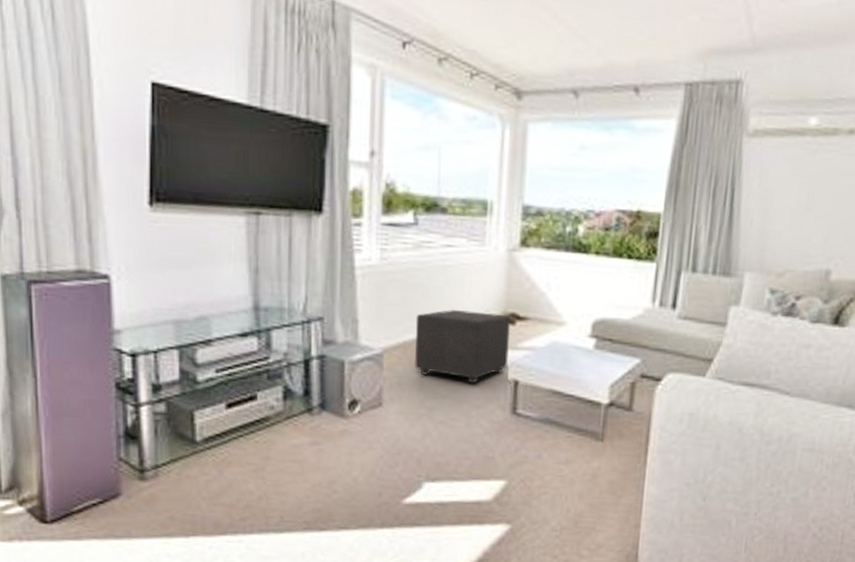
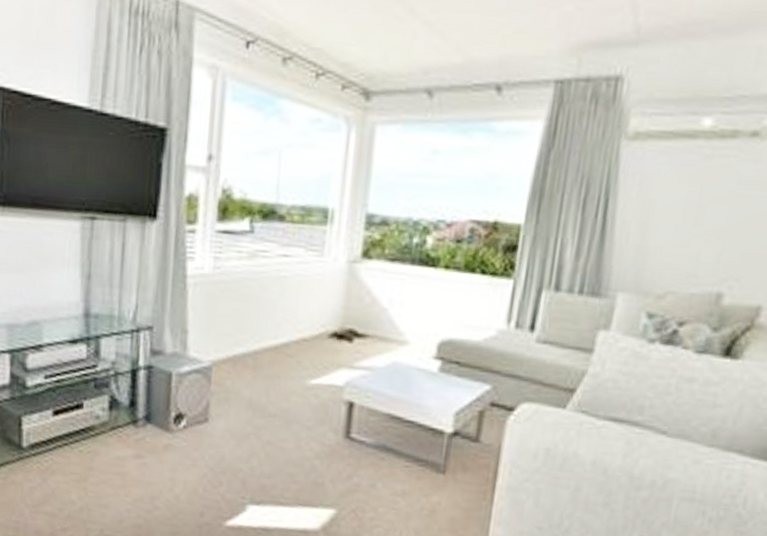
ottoman: present [414,309,511,384] -> none [243,323,348,403]

